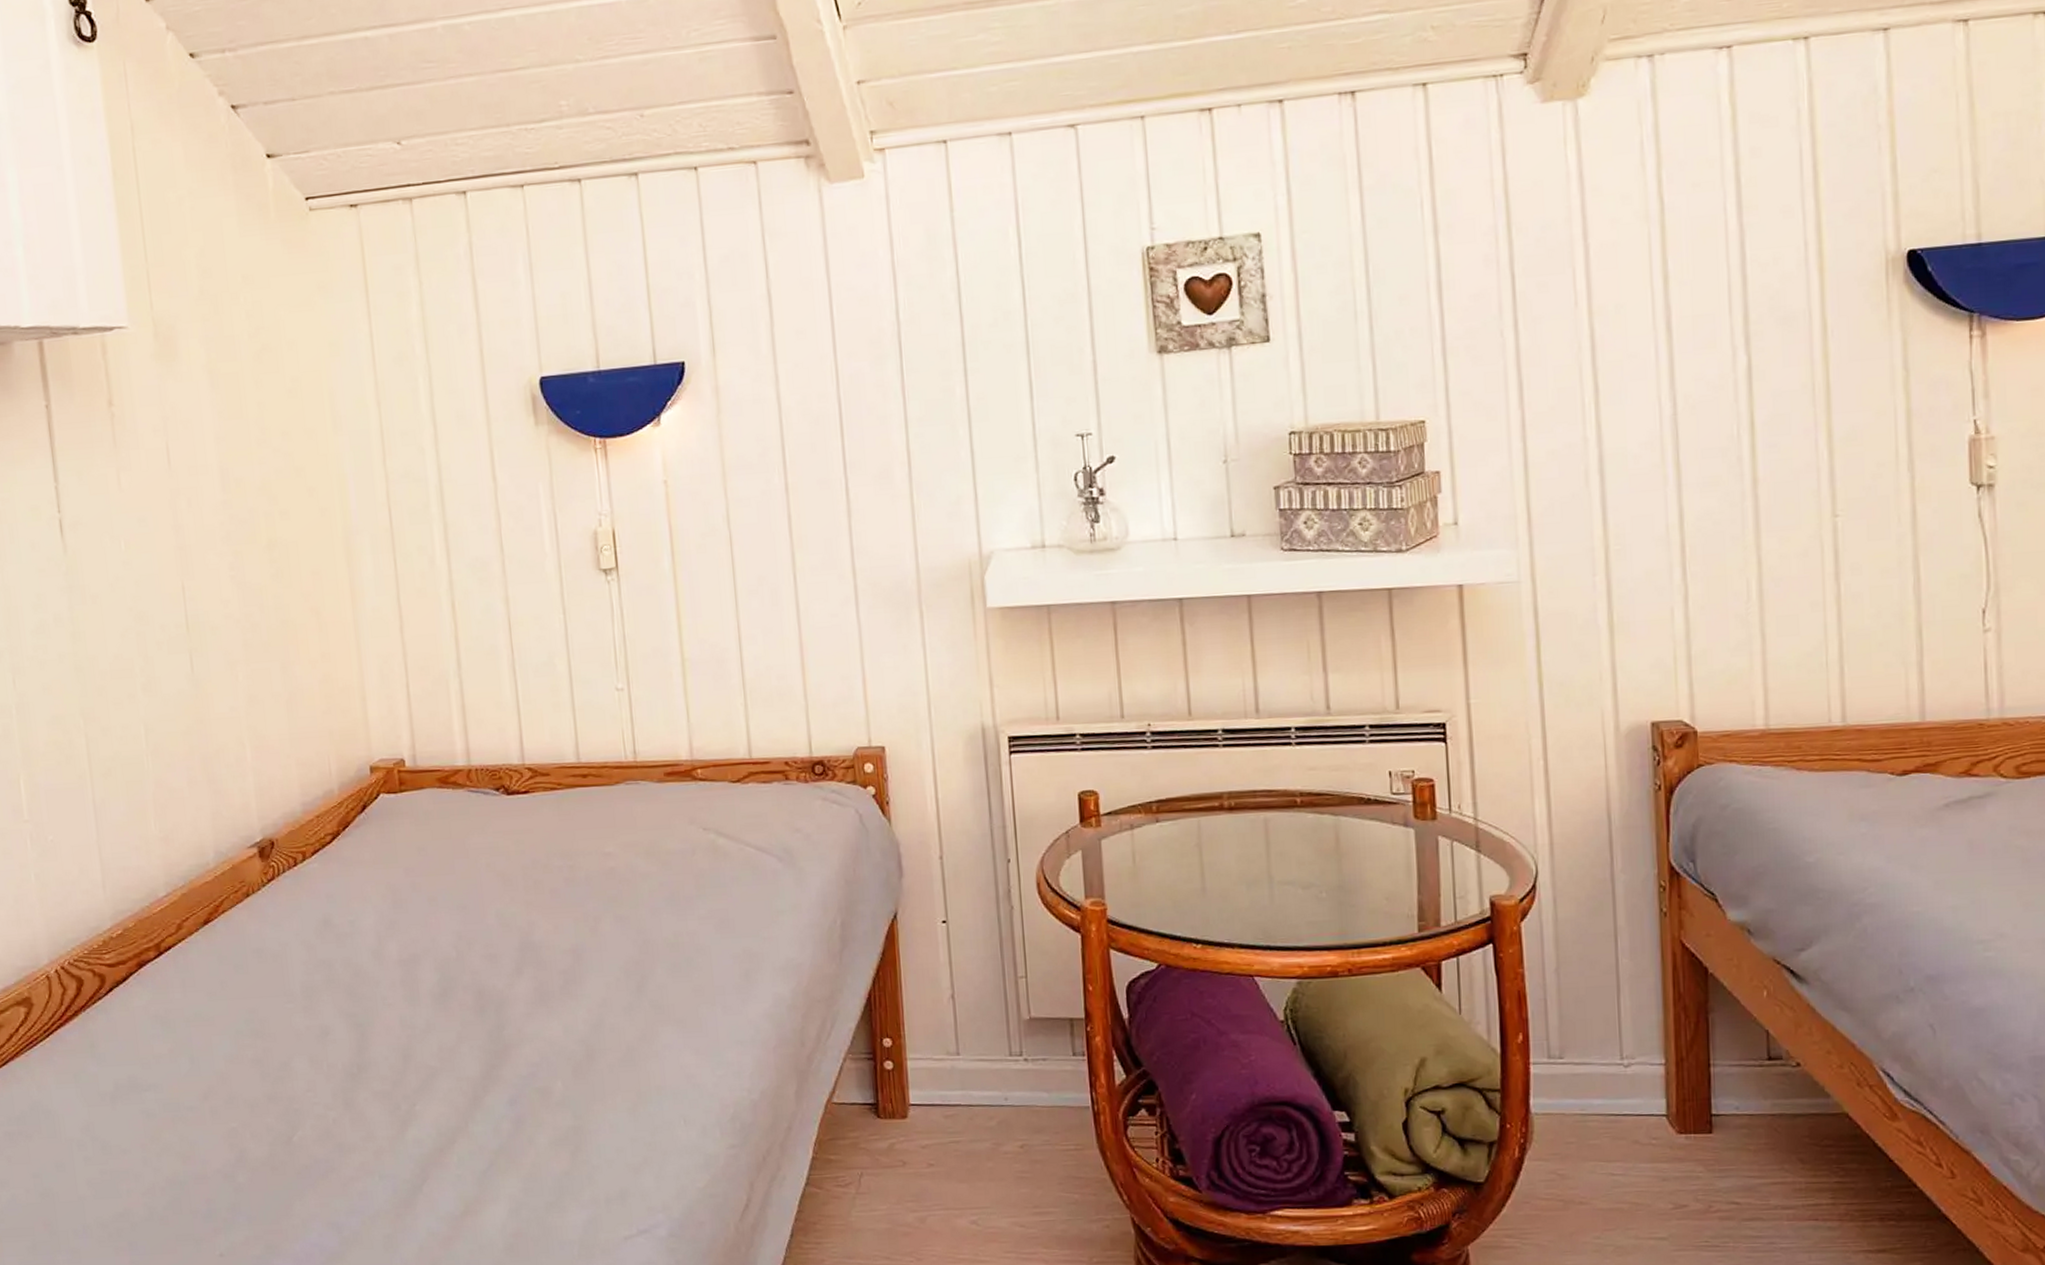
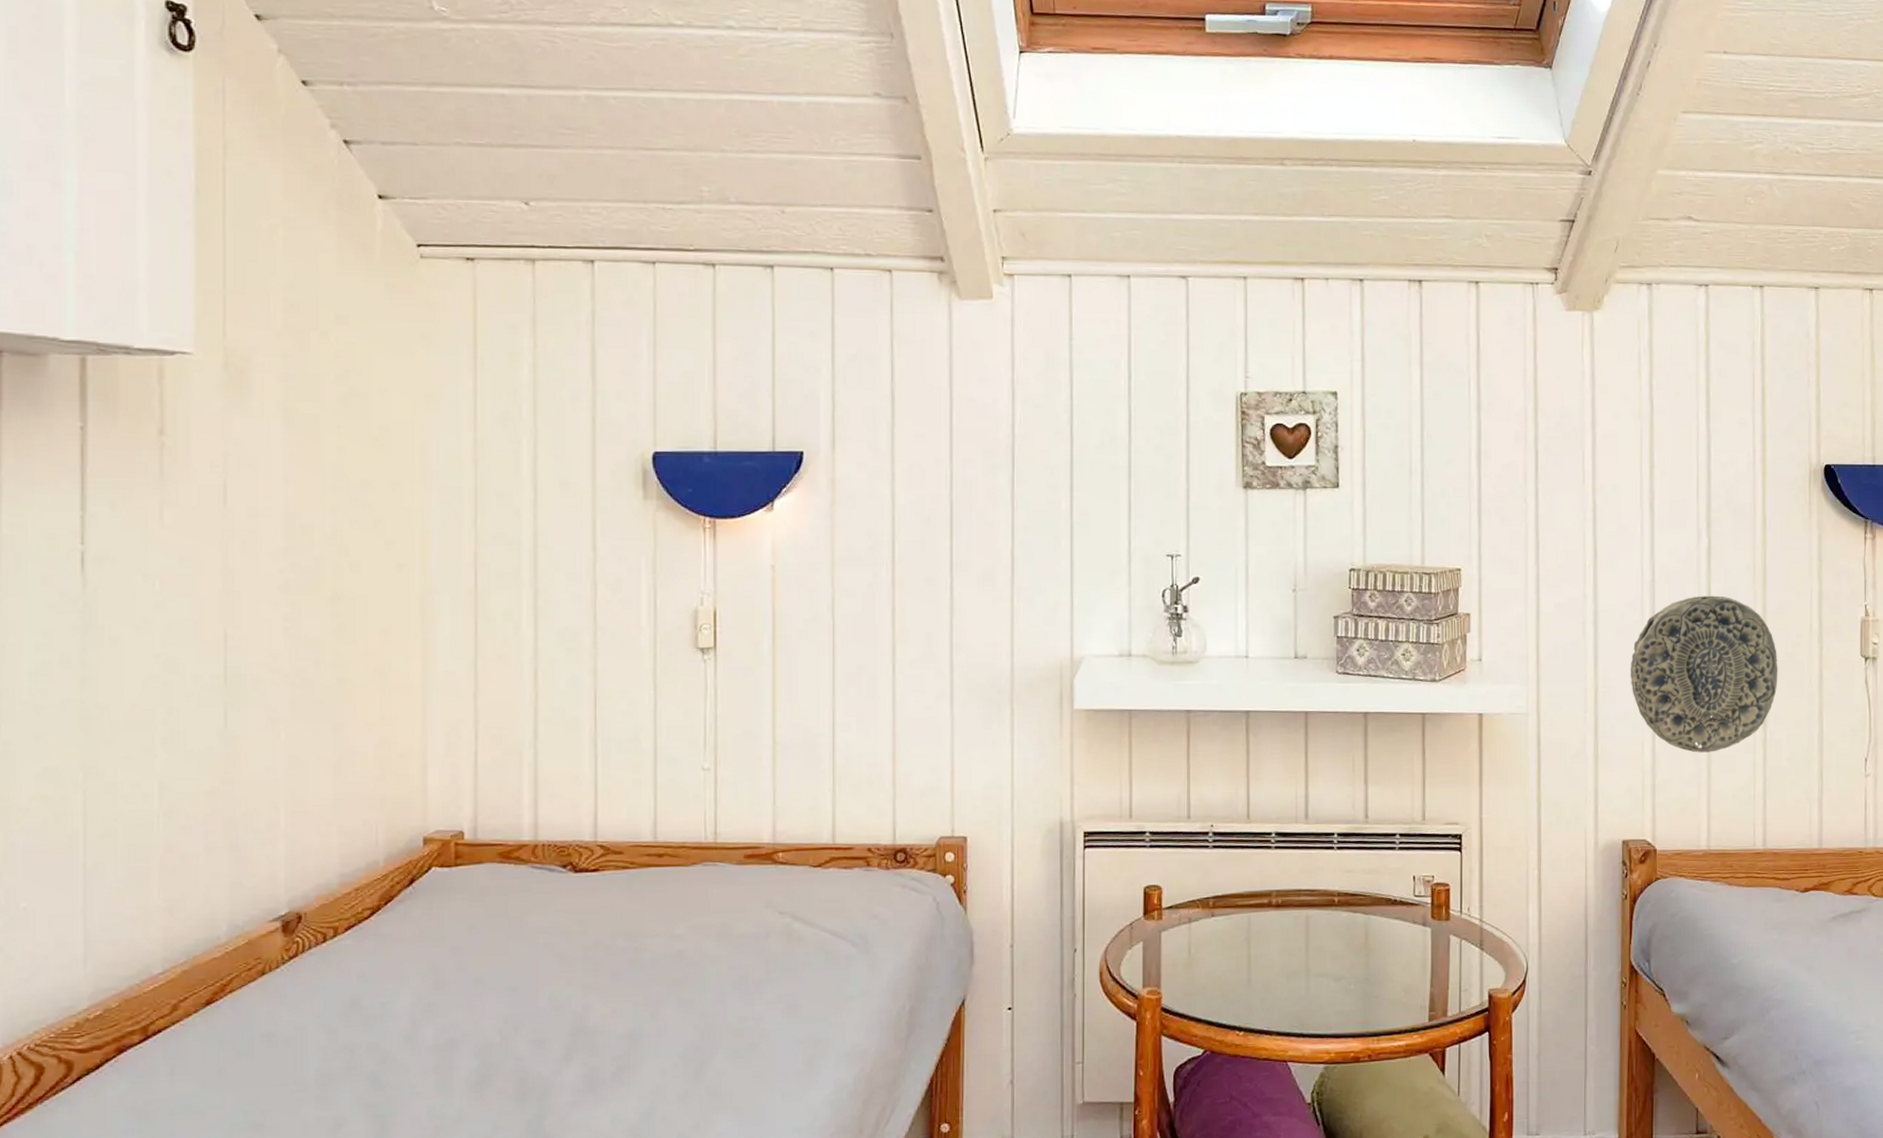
decorative plate: none [1650,424,1853,615] -> present [1630,595,1778,753]

